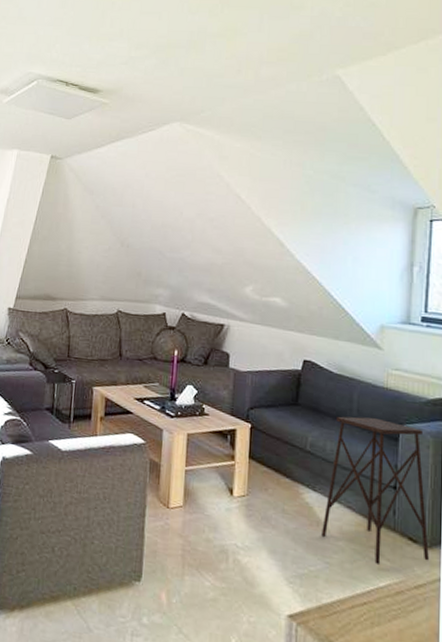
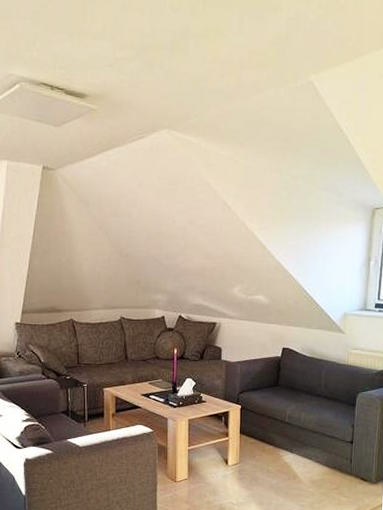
side table: present [321,416,429,564] -> none [297,389,375,501]

